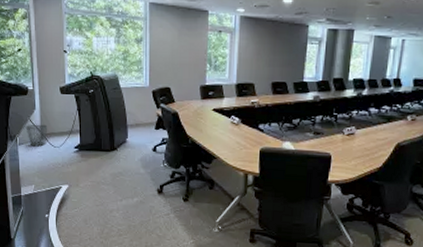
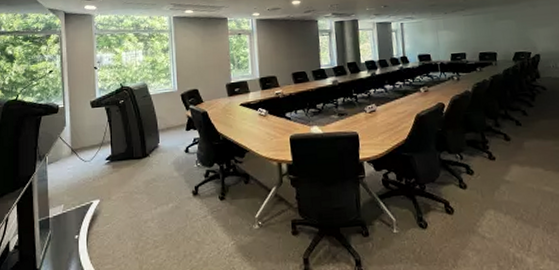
wastebasket: present [25,124,48,147] -> none [55,140,78,164]

